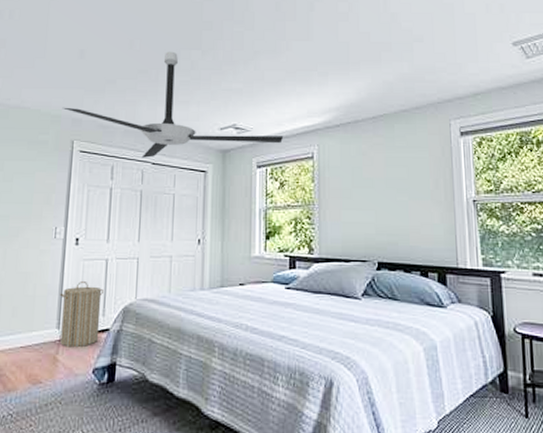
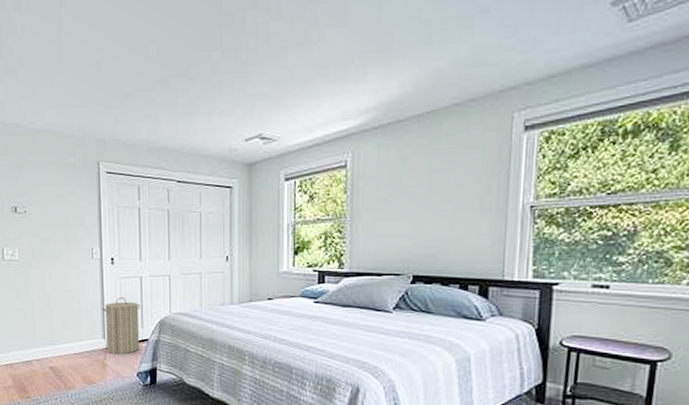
ceiling fan: present [62,51,284,158] -> none [85,54,314,176]

